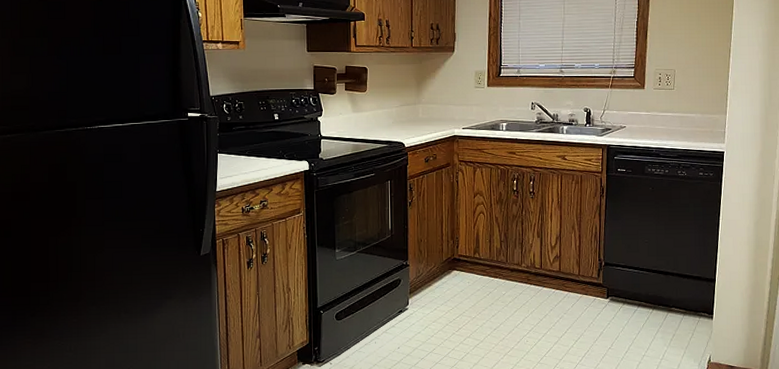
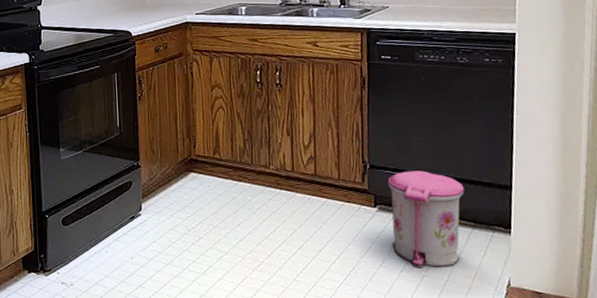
trash can: none [618,267,679,349] -> present [387,170,464,268]

